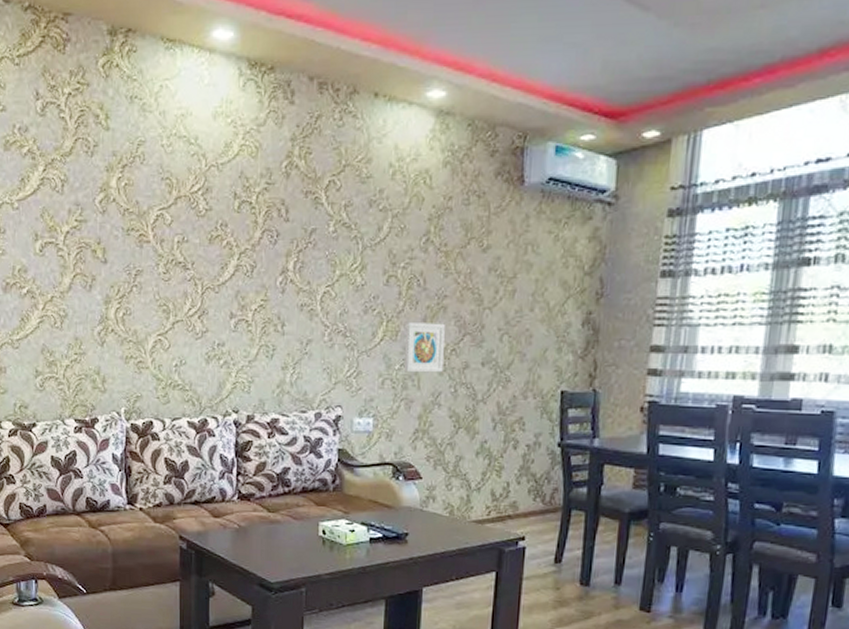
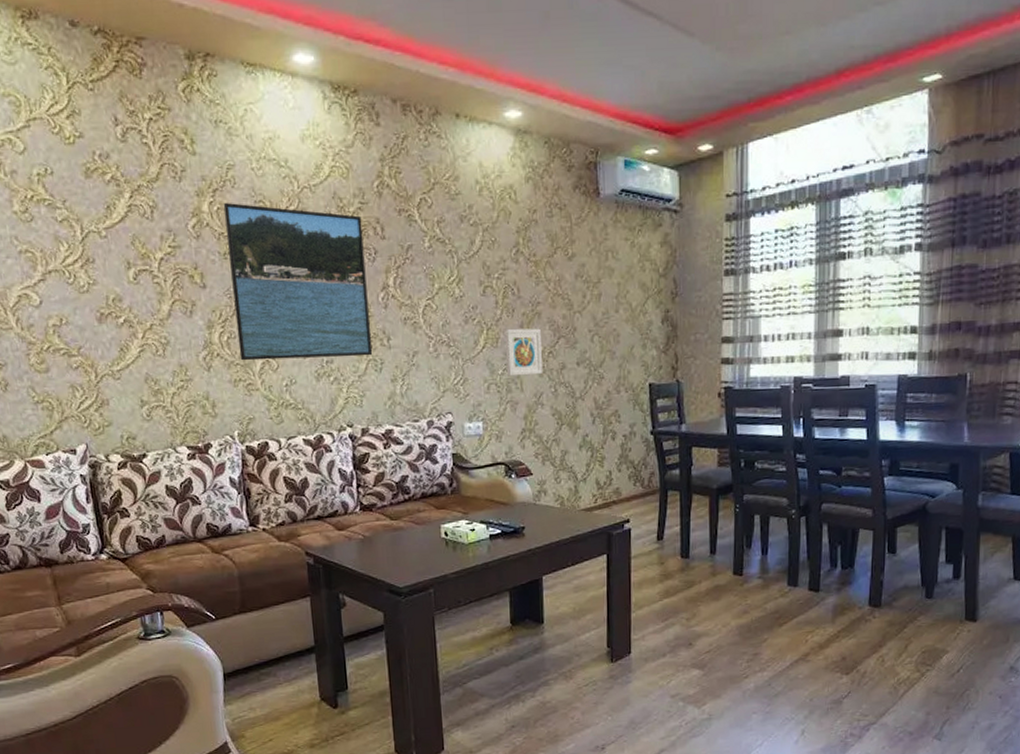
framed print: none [131,178,267,341] -> present [223,202,373,361]

